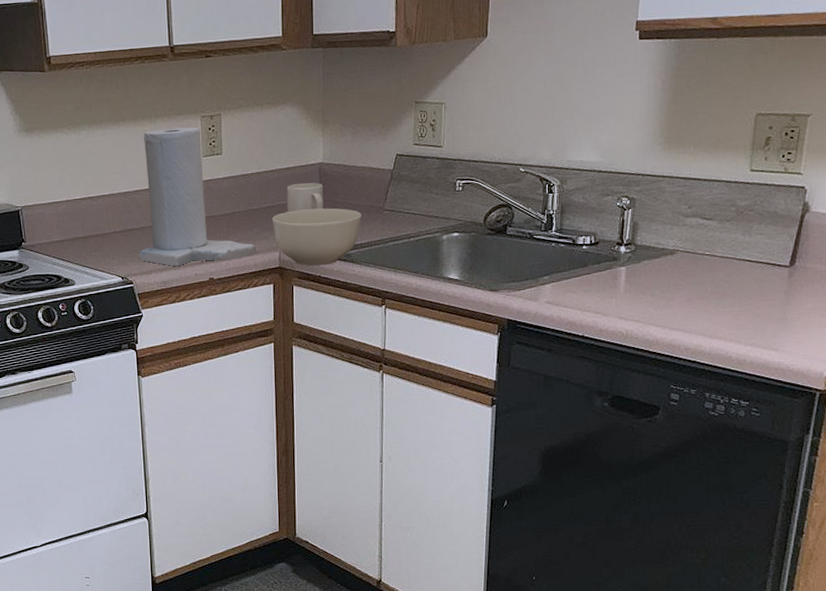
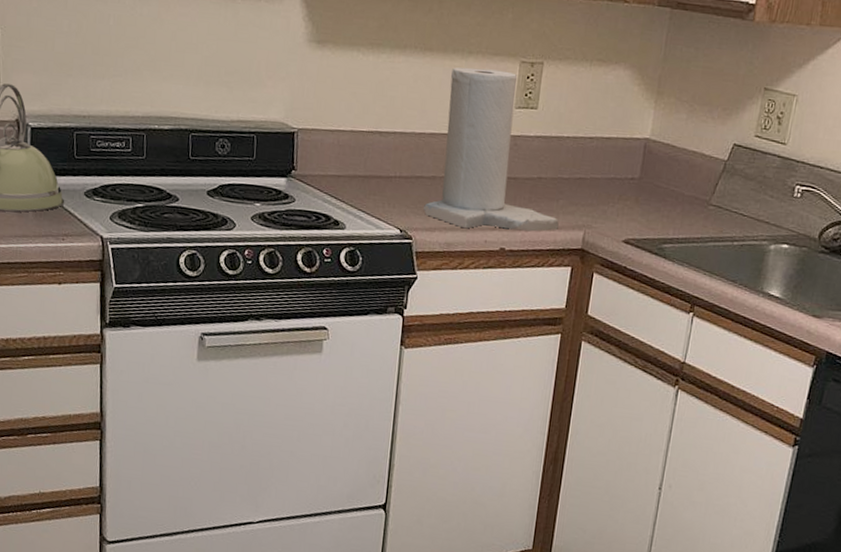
bowl: present [271,208,362,267] -> none [581,187,685,257]
mug: present [286,182,324,213] -> none [600,157,647,192]

